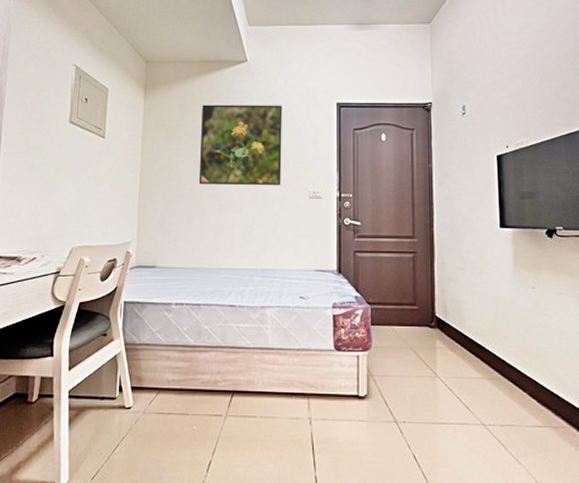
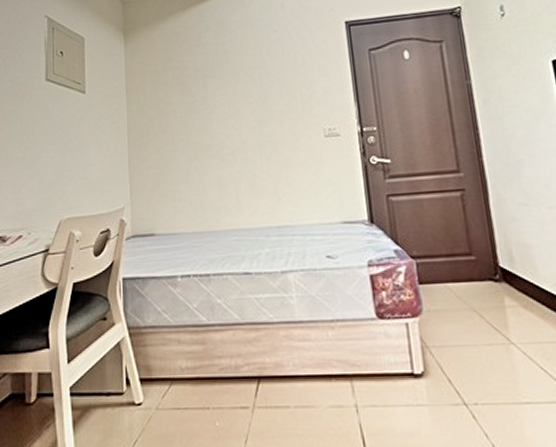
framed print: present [198,104,282,186] -> none [189,32,290,134]

